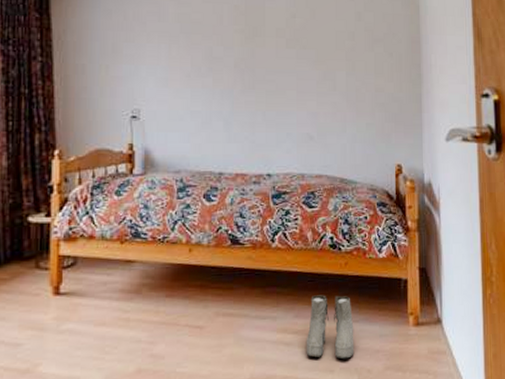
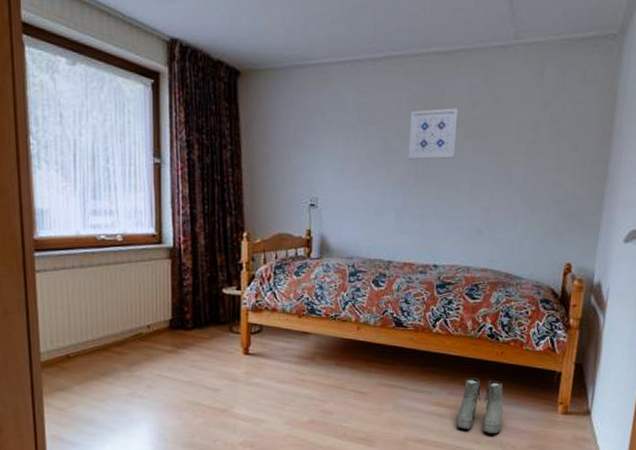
wall art: none [233,18,280,68] -> present [408,108,459,160]

